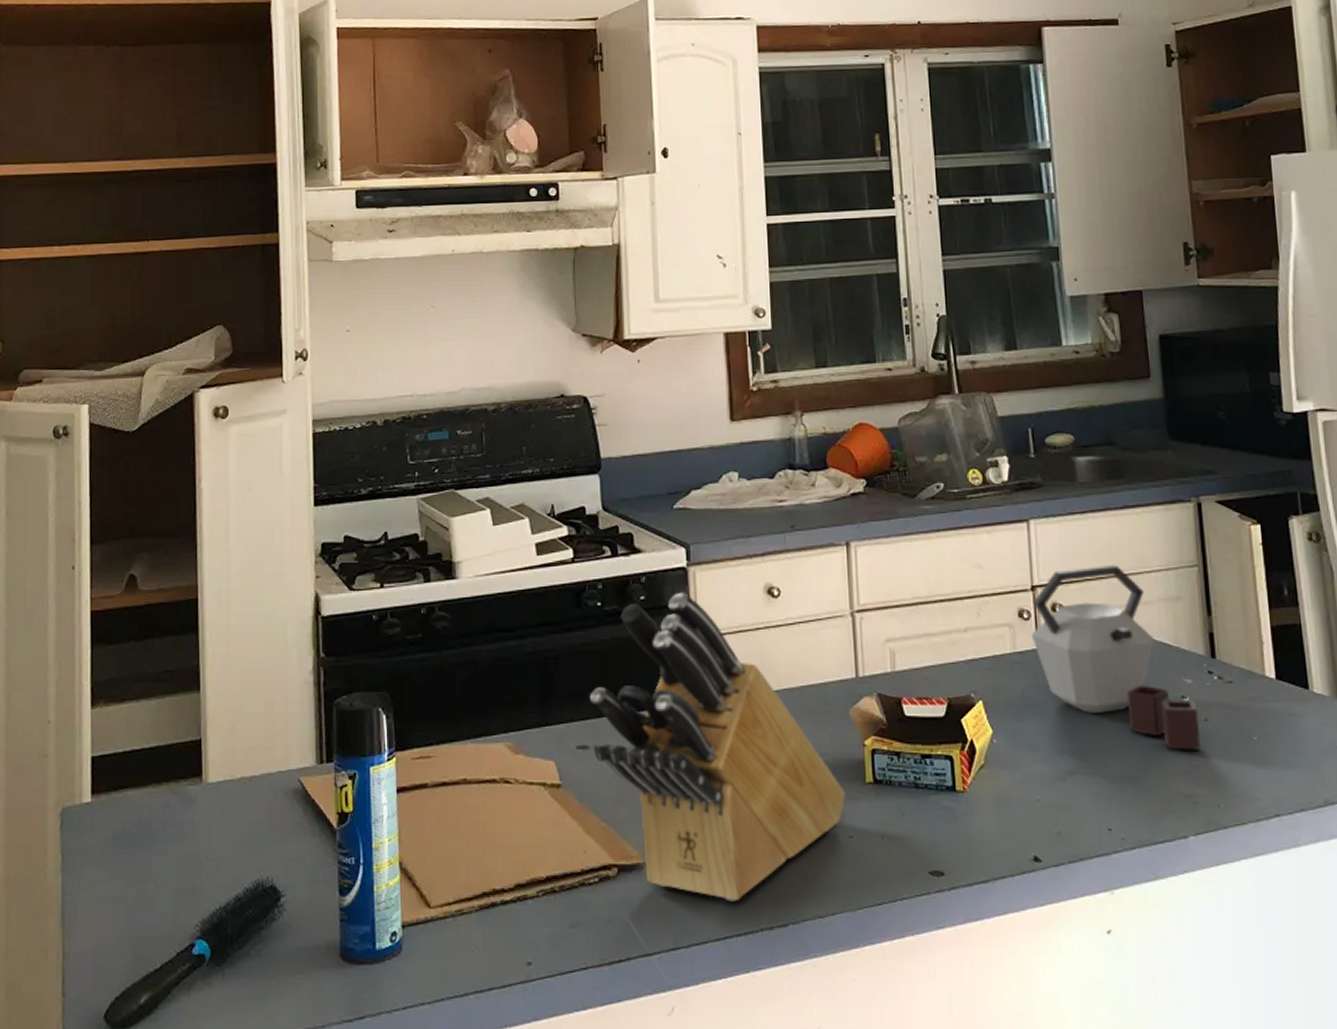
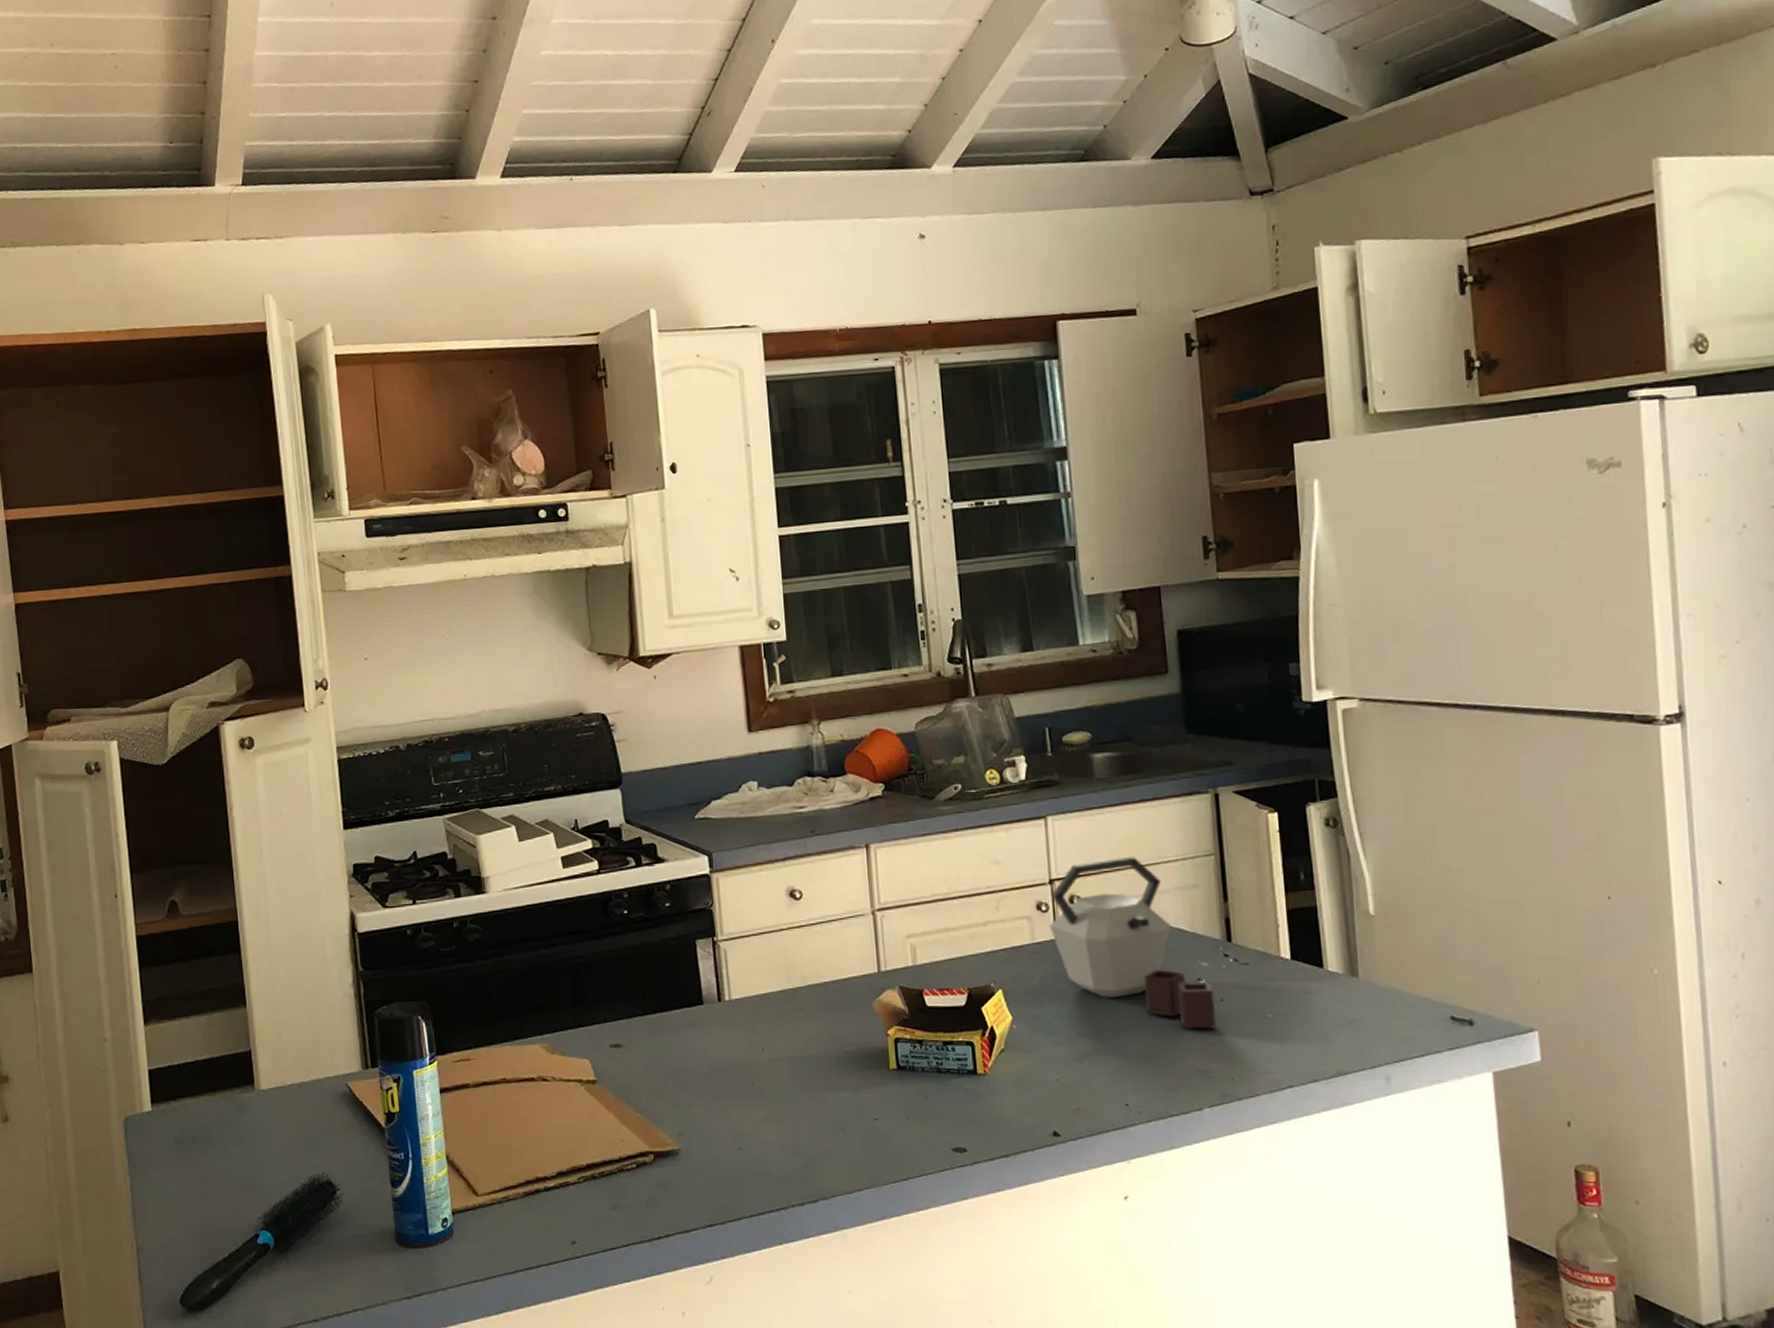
knife block: present [589,592,847,902] -> none [620,897,871,1182]

